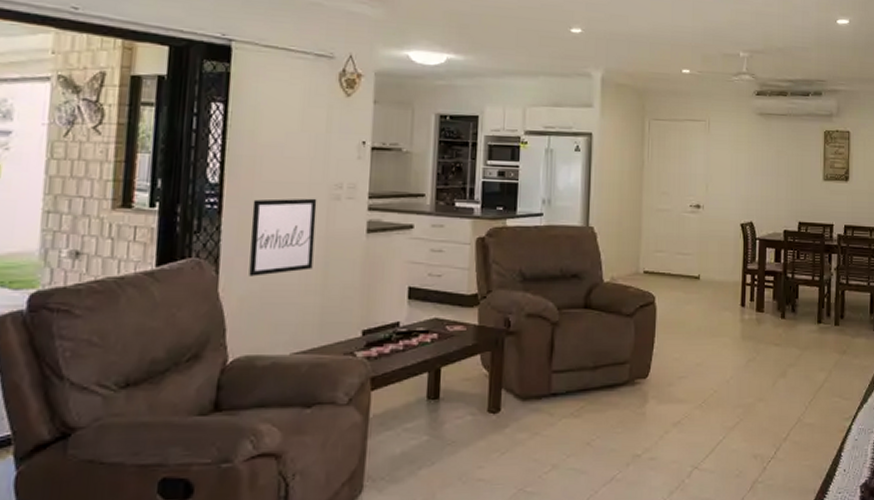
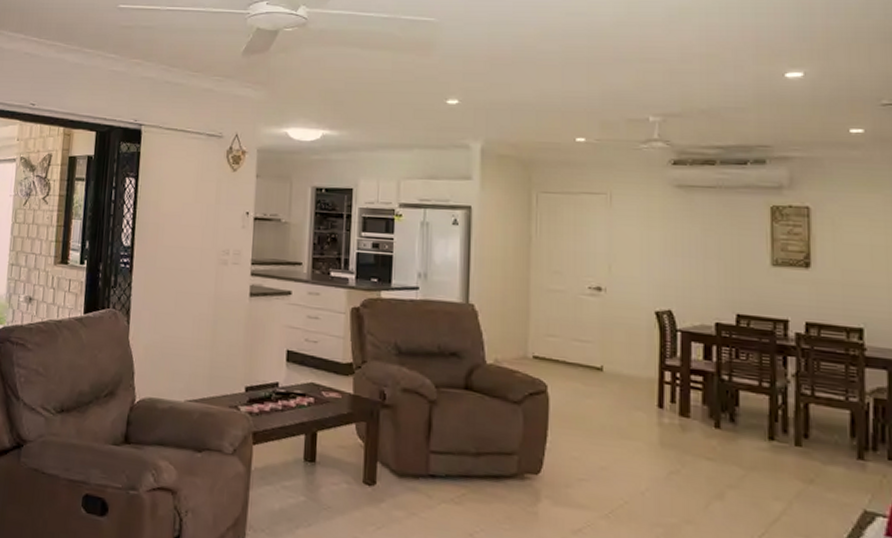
wall art: present [249,198,317,277] -> none [152,261,208,329]

